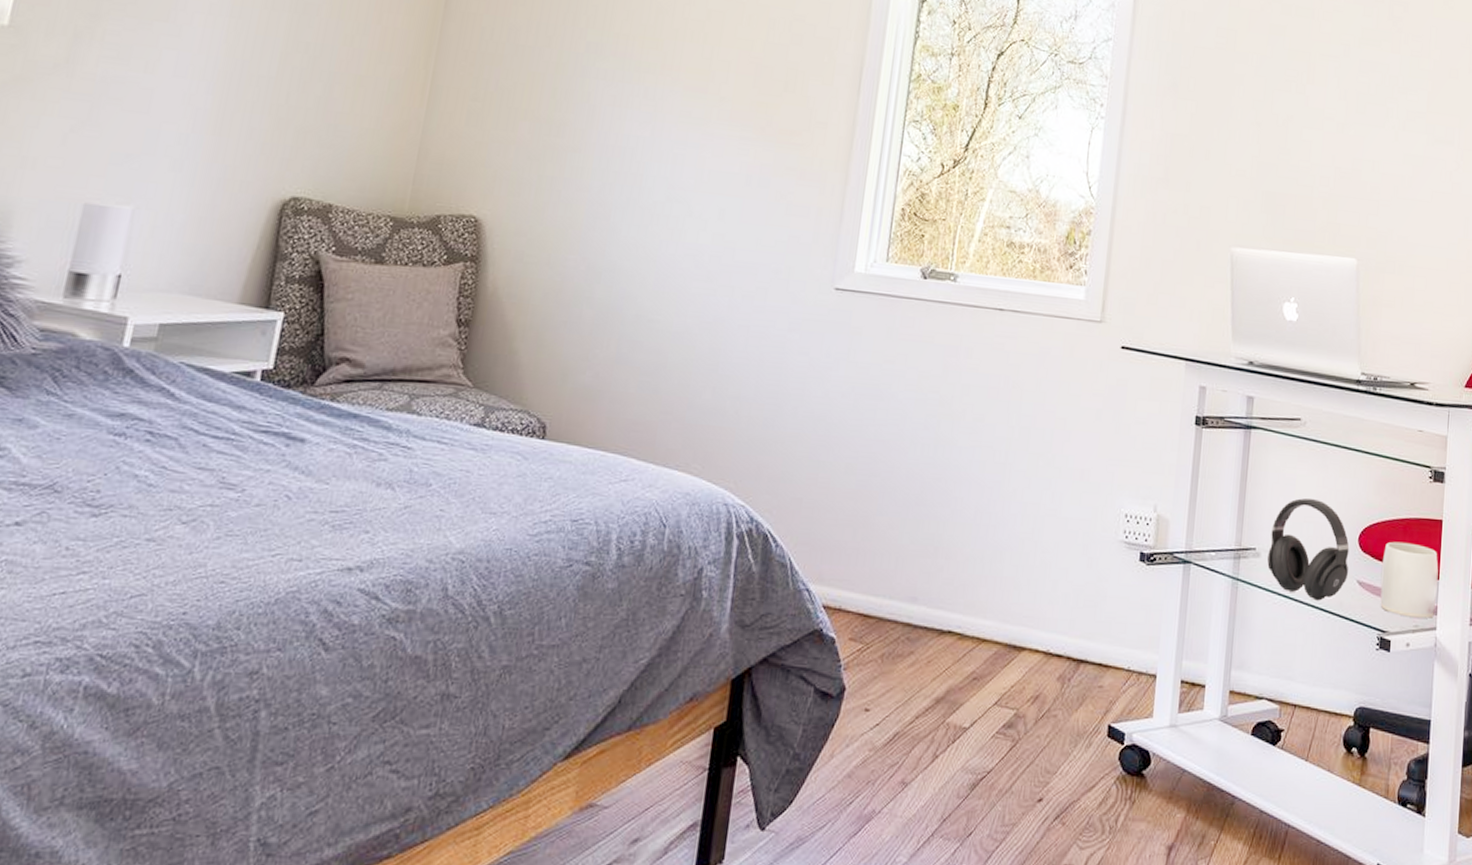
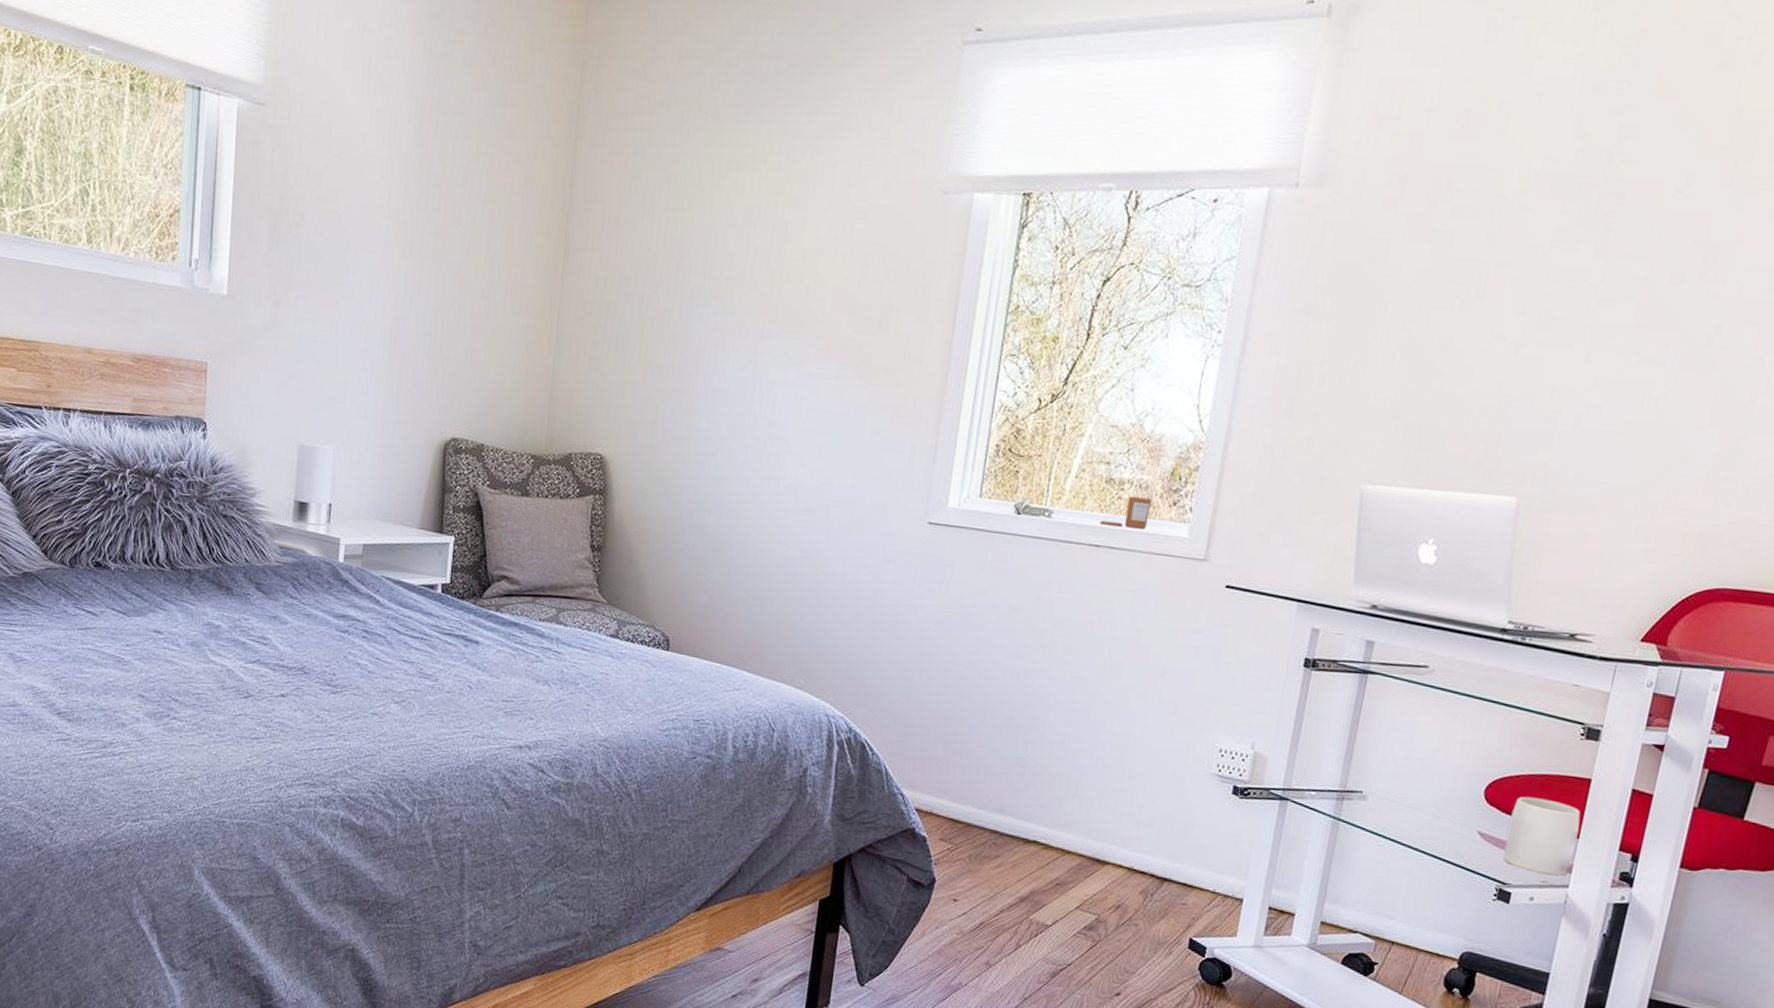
candle: none [1002,259,1050,294] -> present [1099,495,1152,531]
headphones: present [1267,498,1350,601] -> none [1374,746,1473,848]

